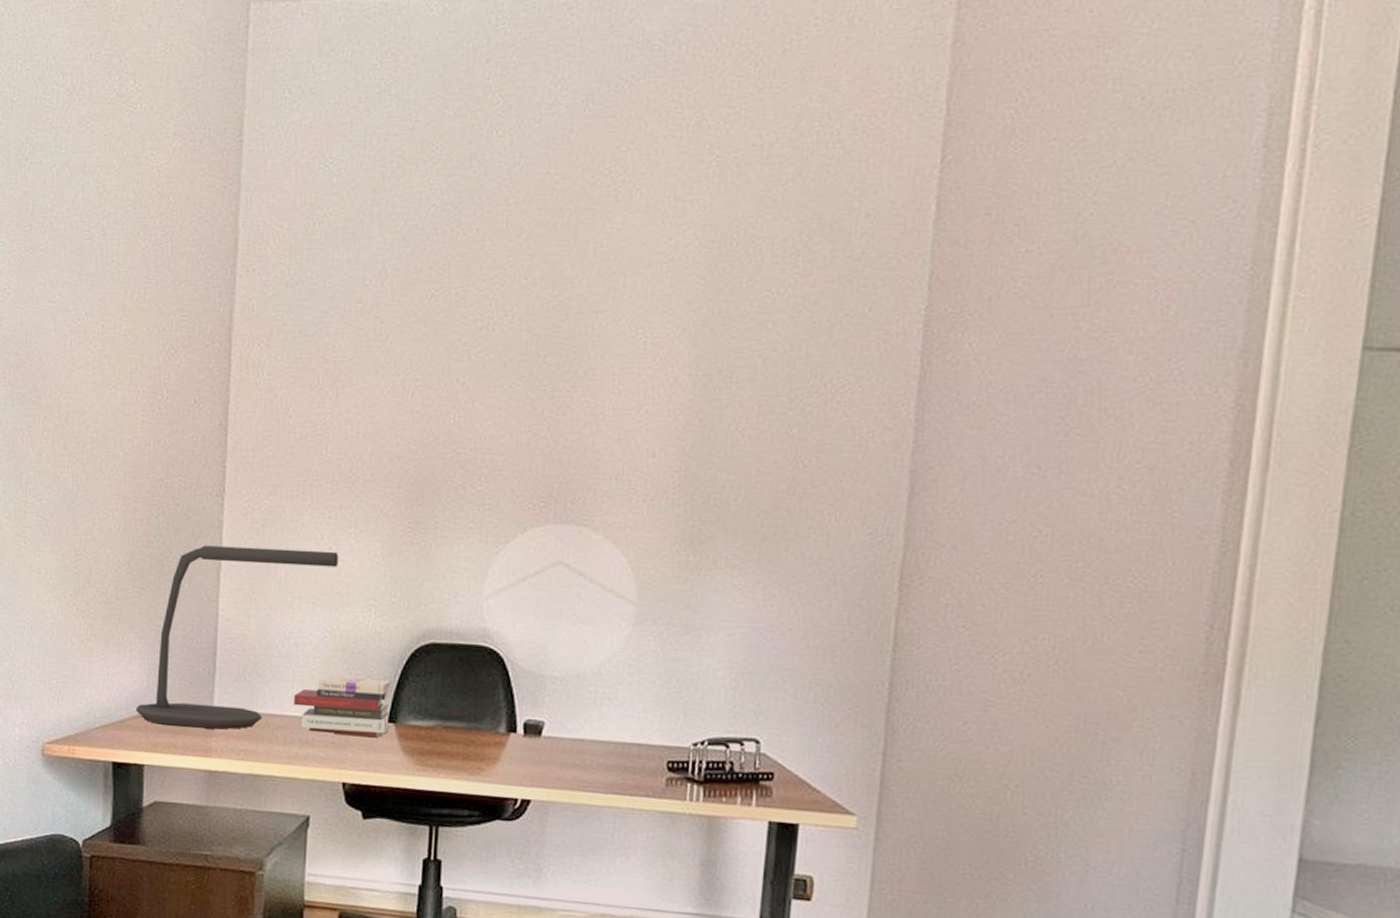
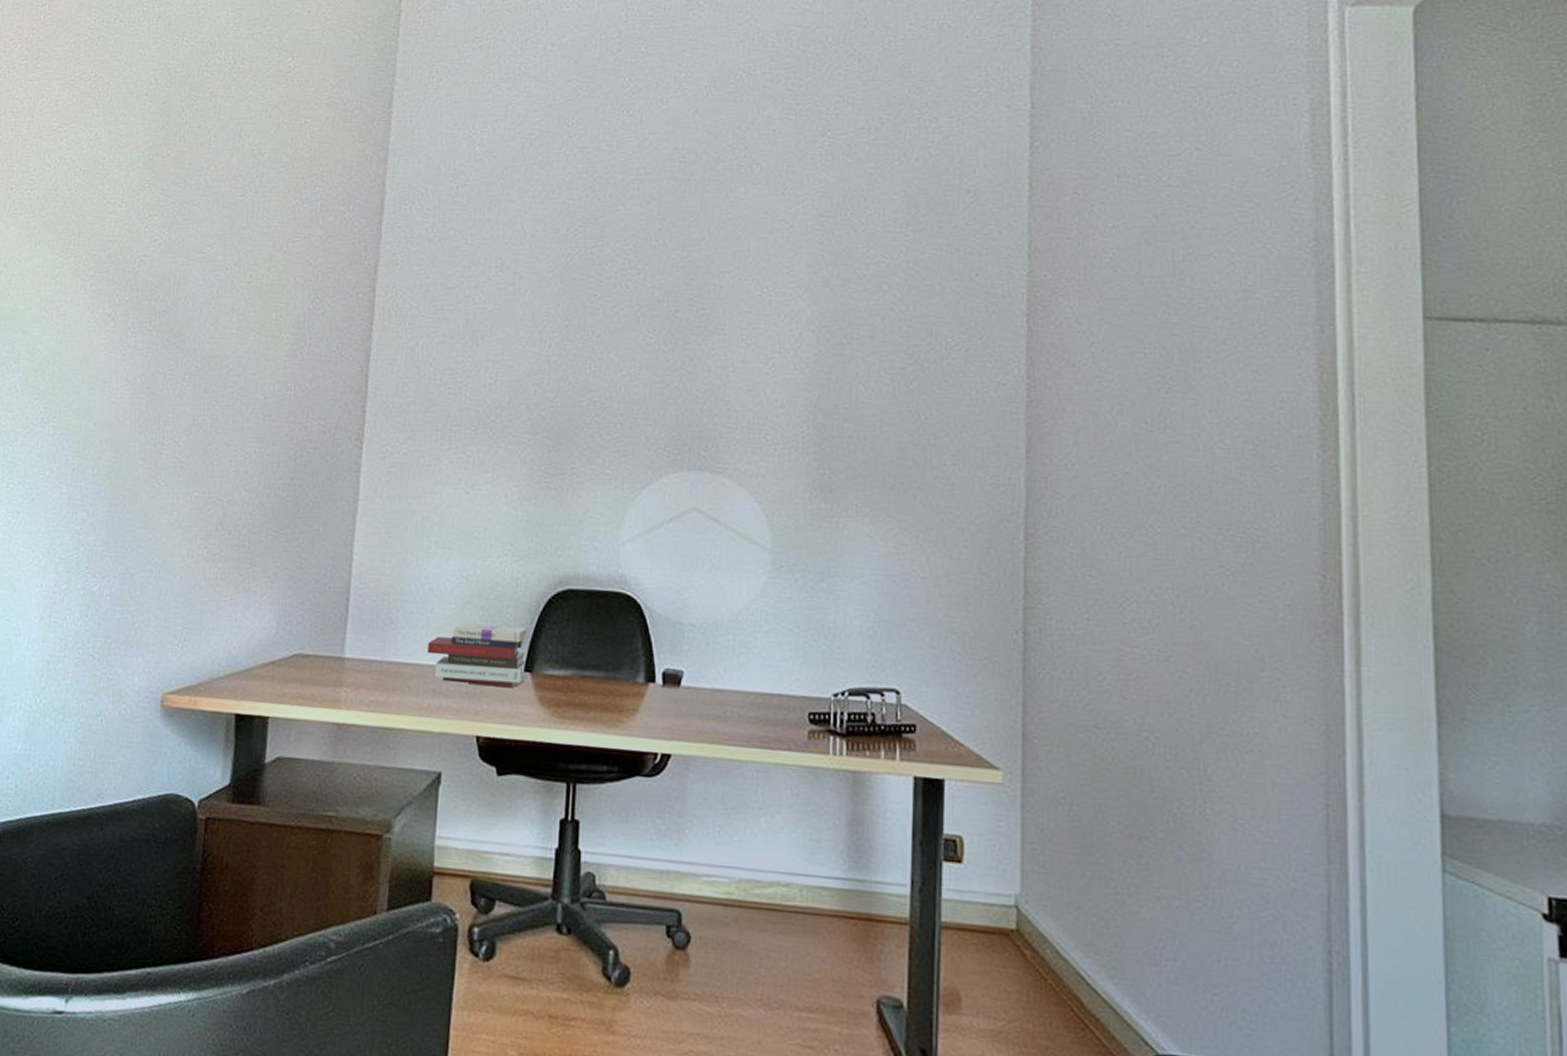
desk lamp: present [136,545,338,730] -> none [263,488,476,679]

